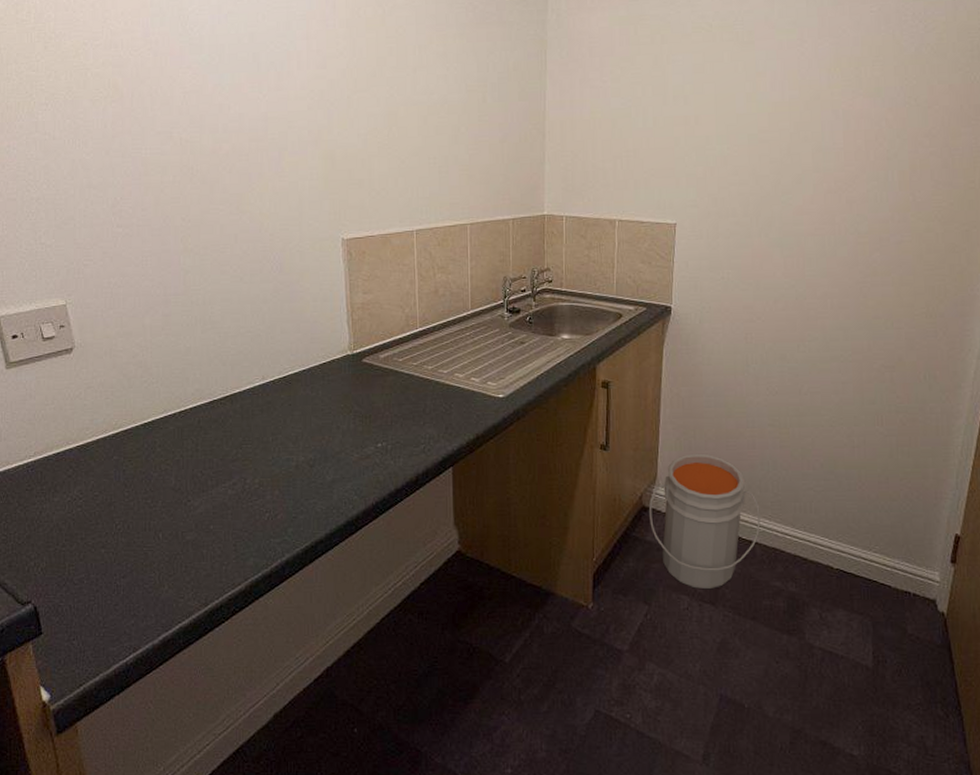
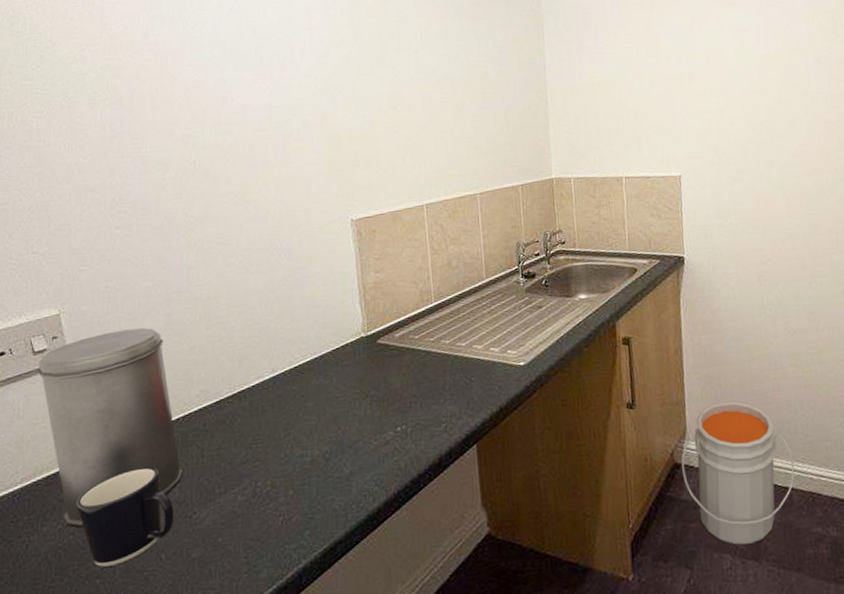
canister: none [46,325,180,502] -> present [37,327,184,528]
mug: none [83,455,170,539] -> present [76,467,174,567]

